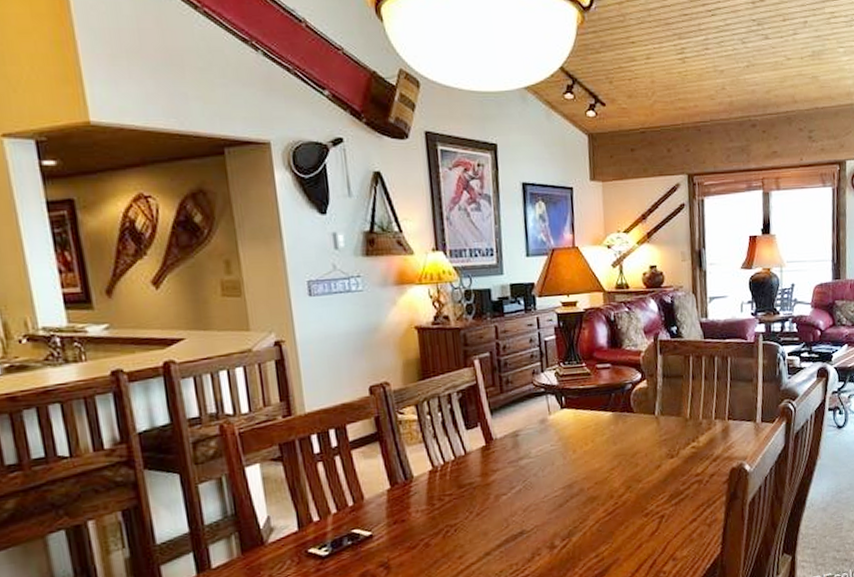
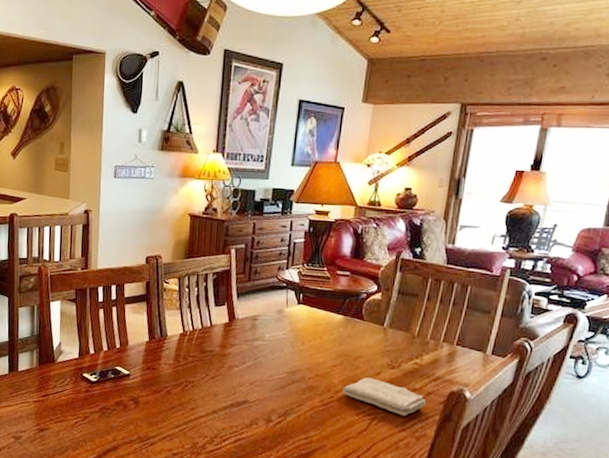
washcloth: none [625,472,711,506] -> present [342,377,427,417]

